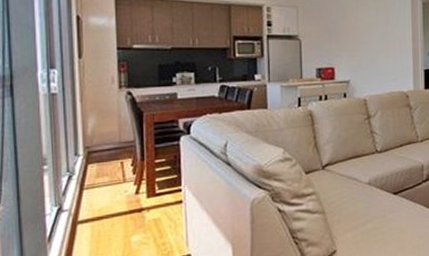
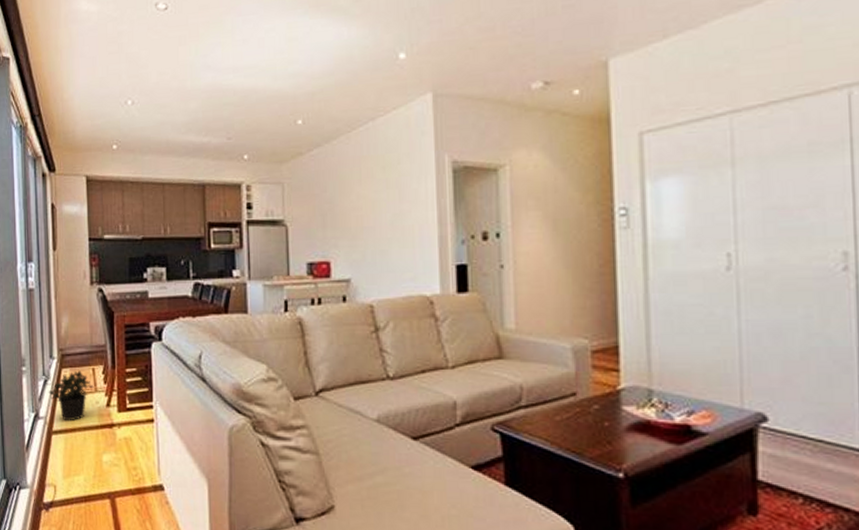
potted plant: none [73,164,123,211] -> present [48,370,94,422]

